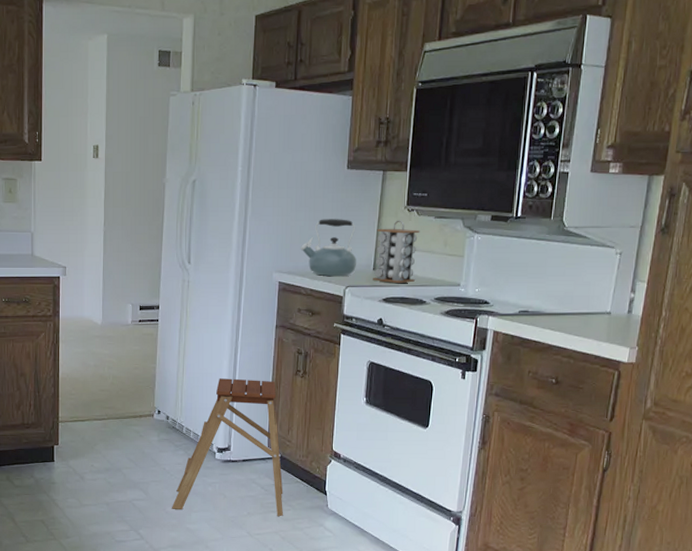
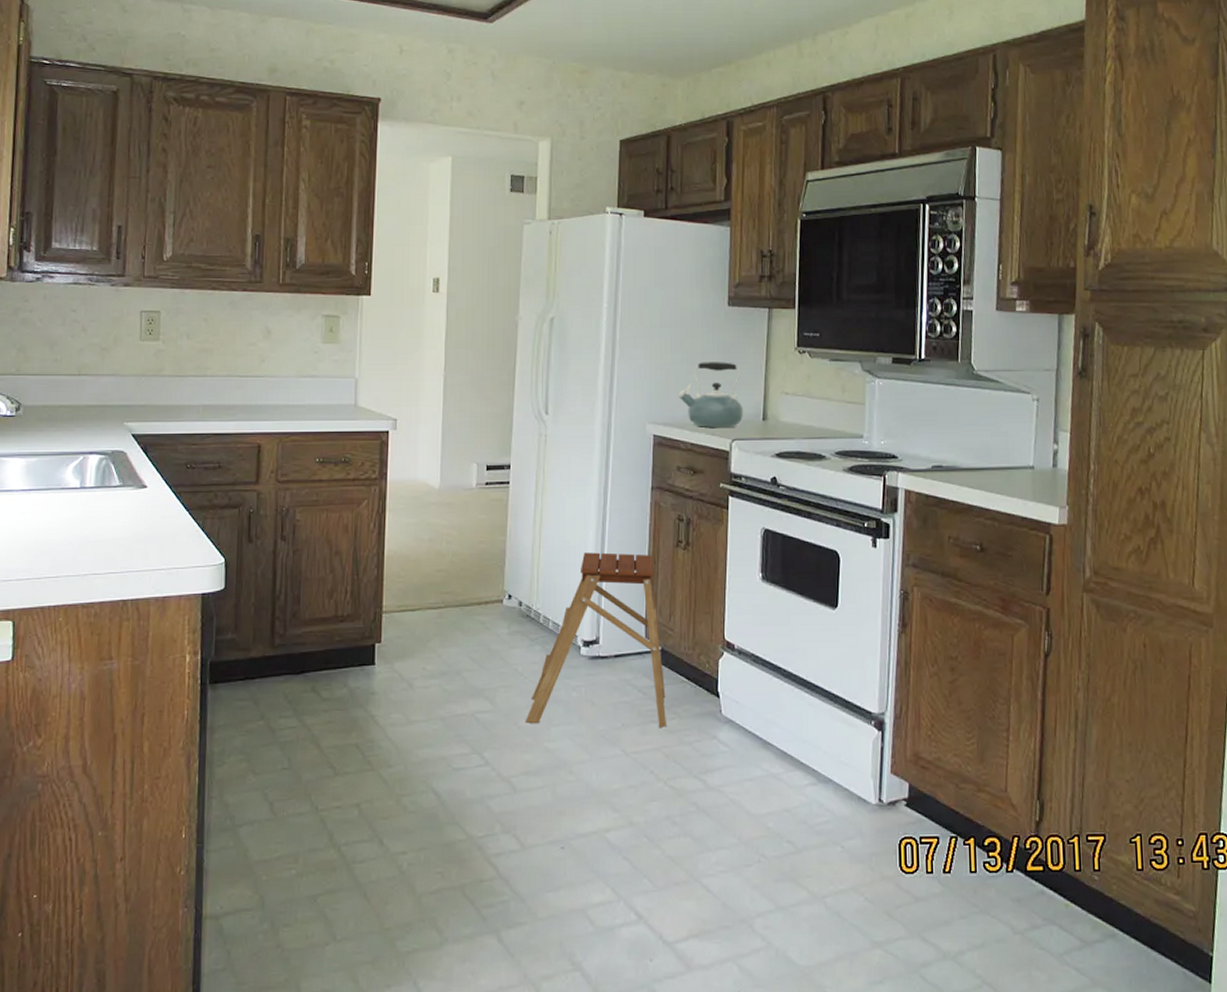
spice rack: present [373,220,420,284] -> none [763,363,814,436]

